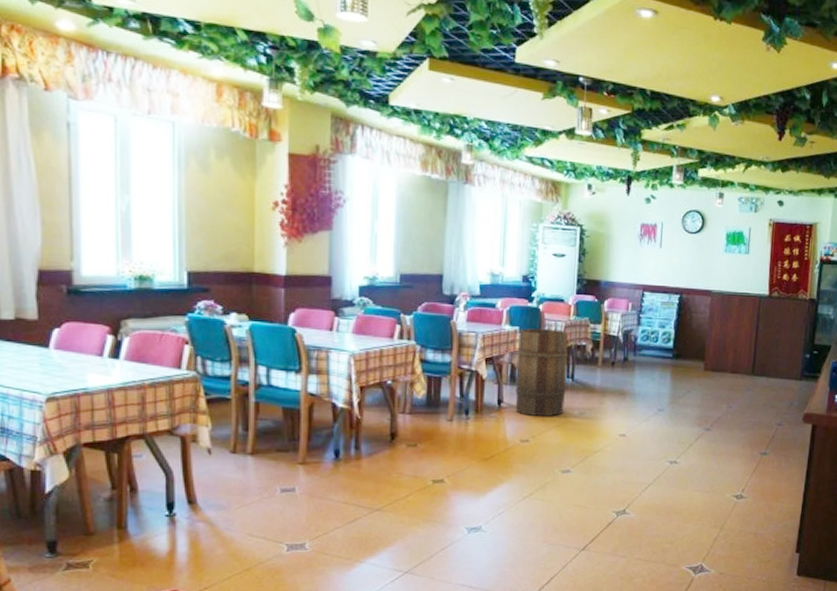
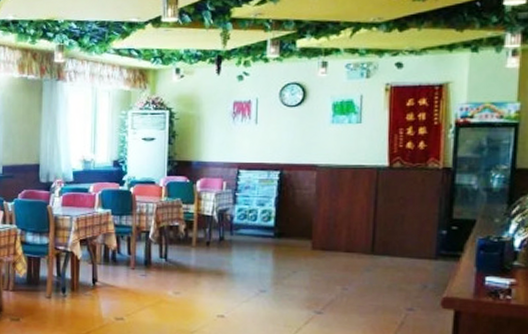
wooden barrel: present [515,328,568,417] -> none [109,211,160,296]

